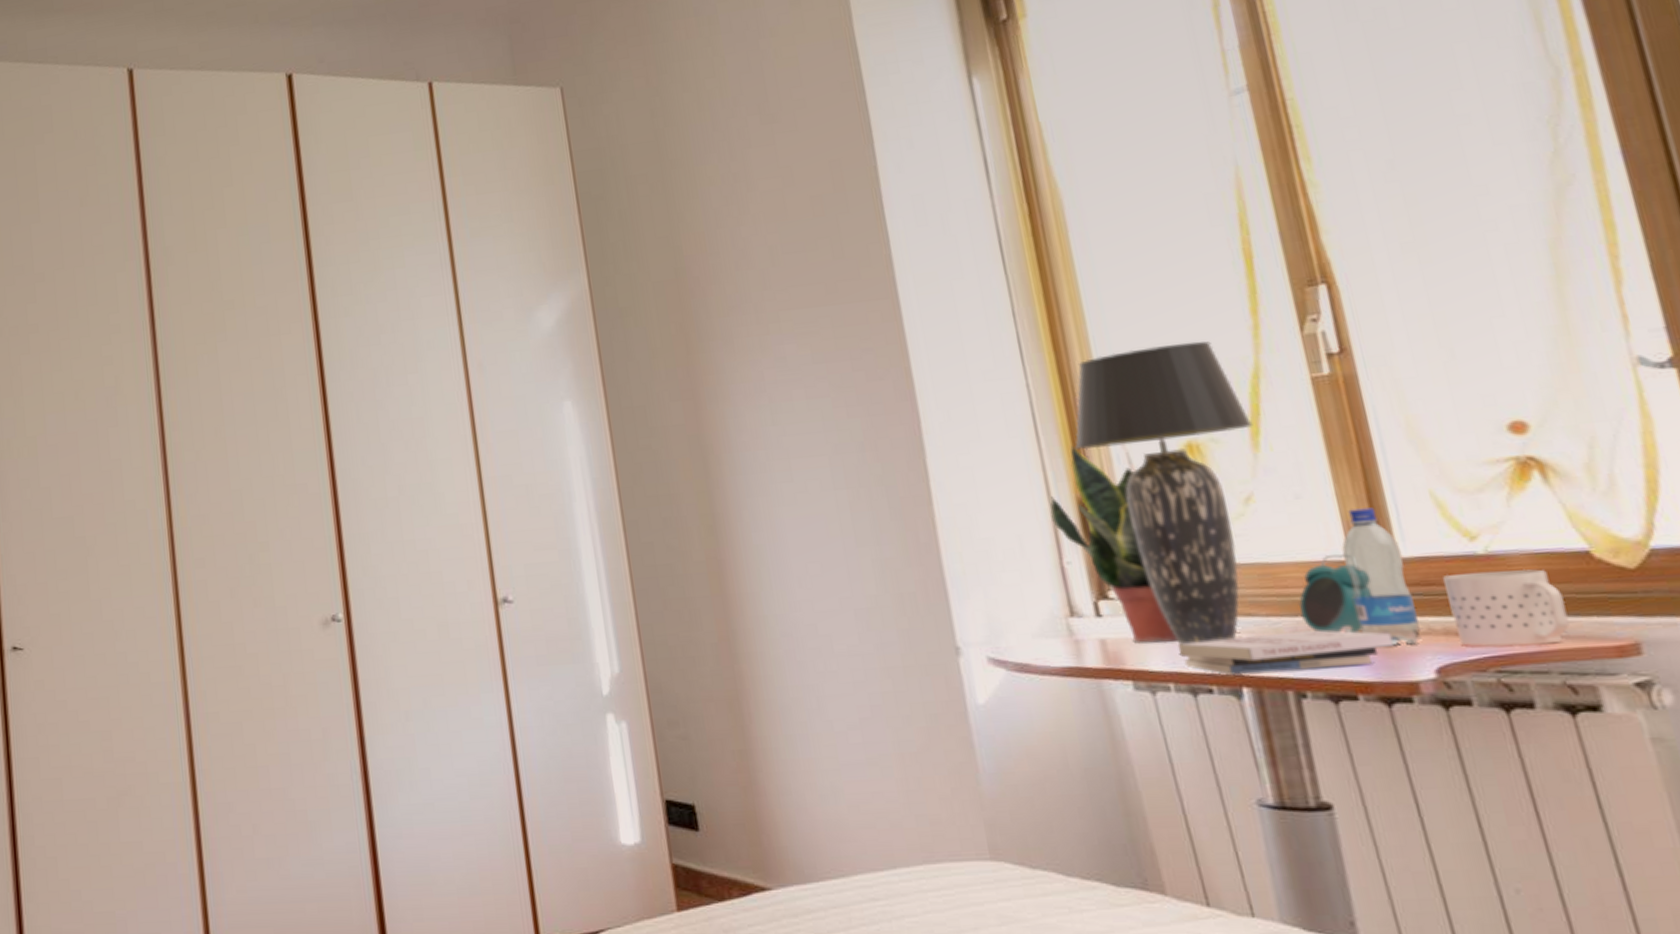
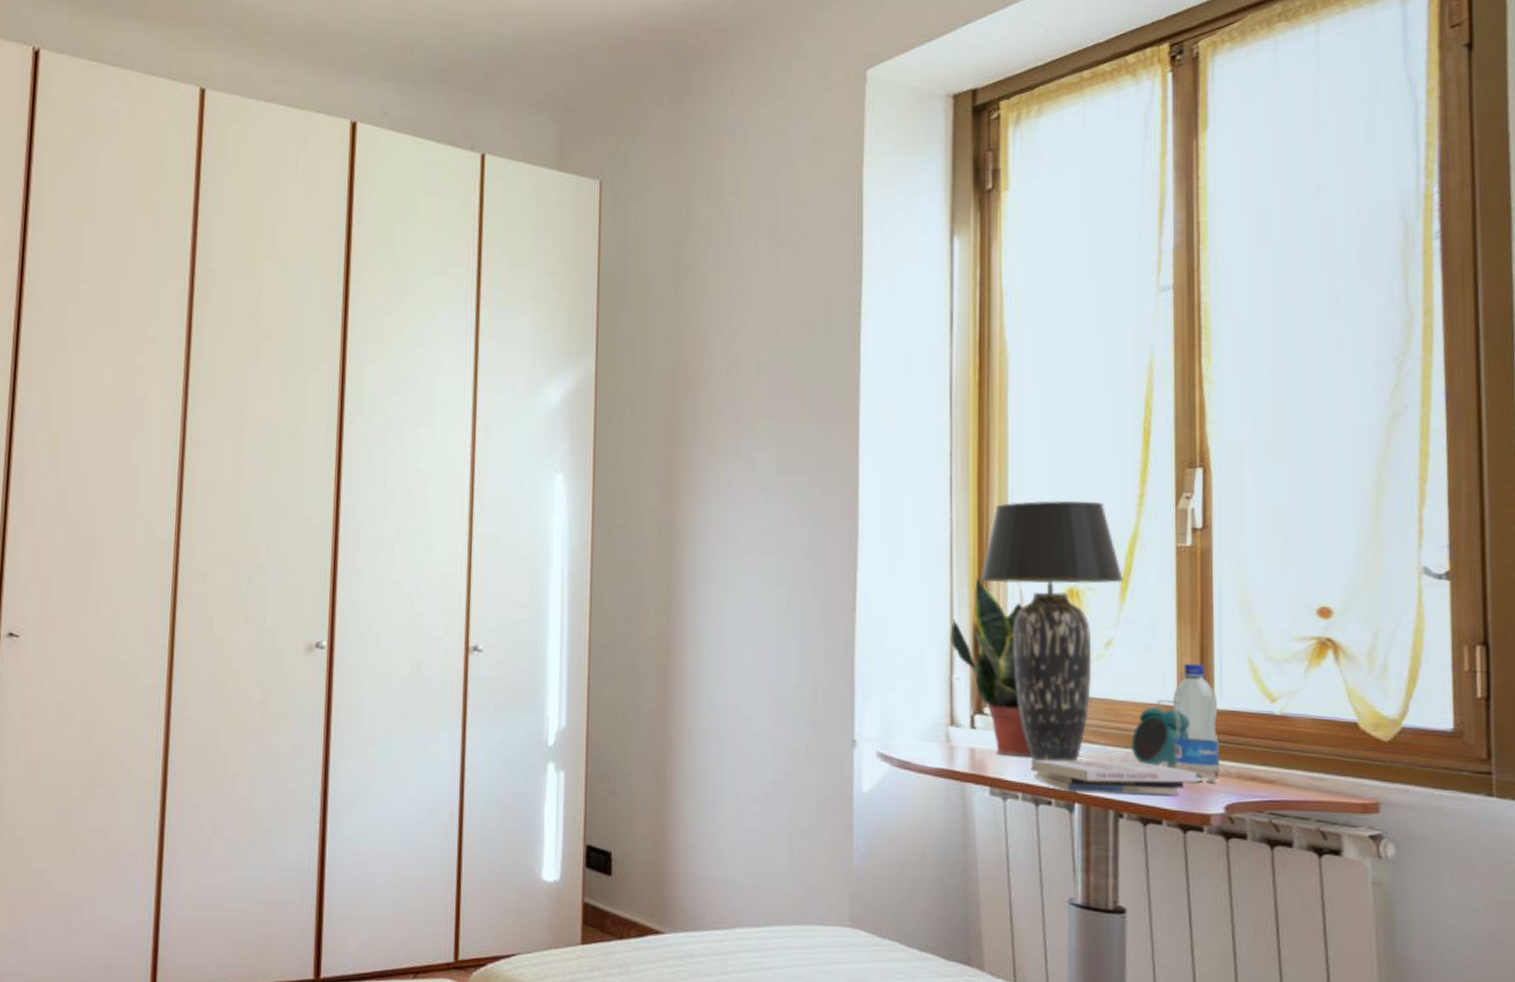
mug: present [1443,569,1570,648] -> none [1245,728,1331,796]

